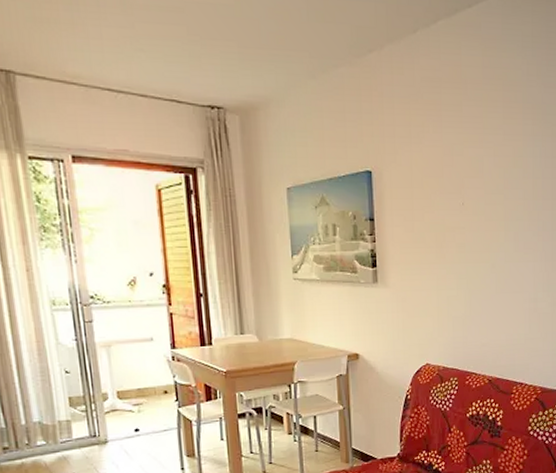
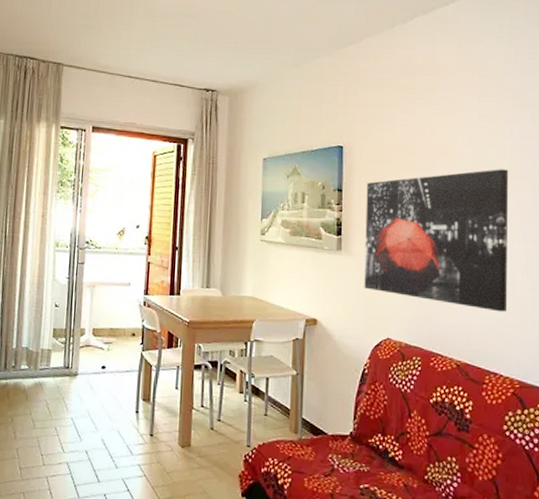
wall art: none [398,190,532,328] -> present [364,169,509,313]

